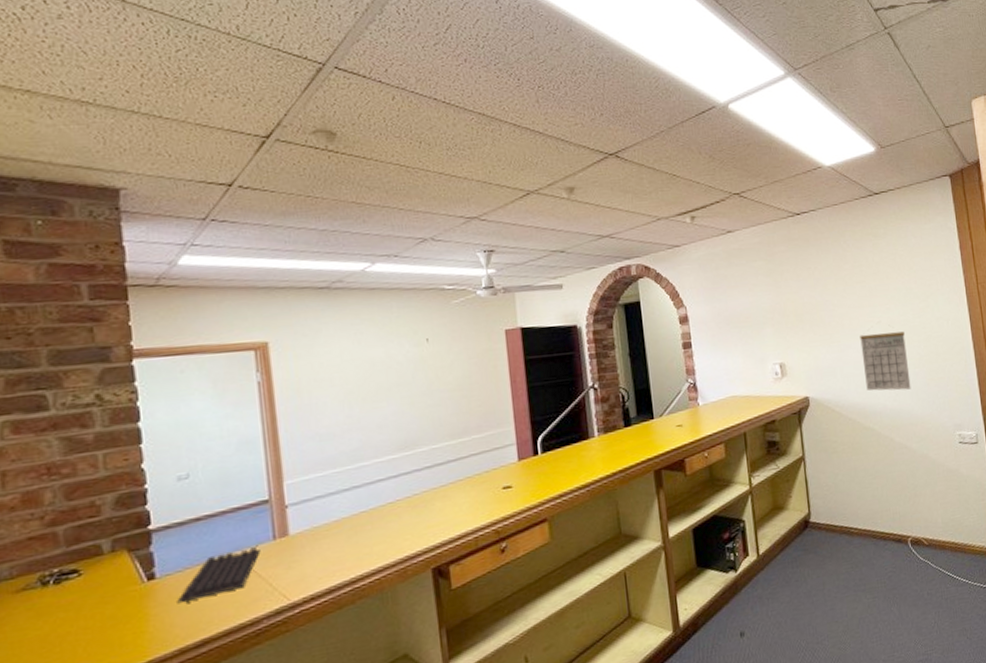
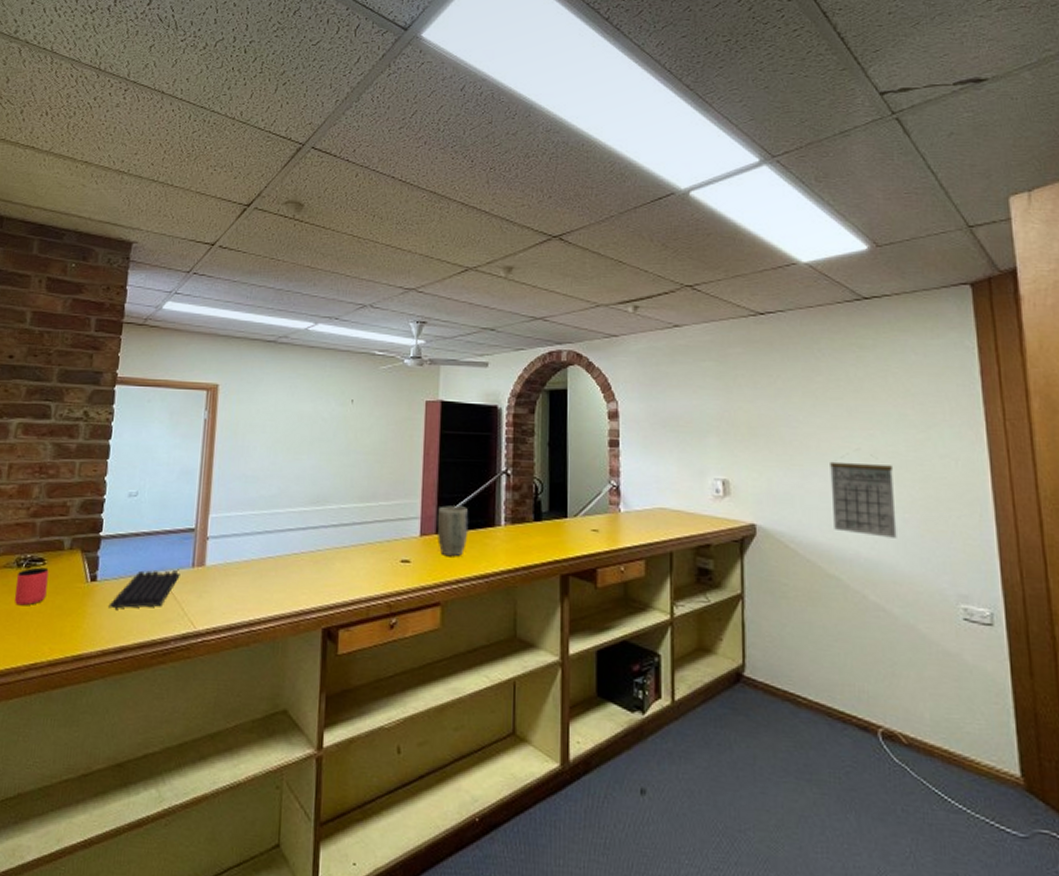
cup: none [43,578,91,628] -> present [14,567,49,606]
plant pot: none [532,425,565,475] -> present [437,506,469,557]

